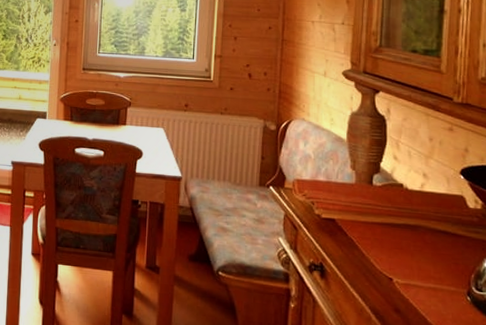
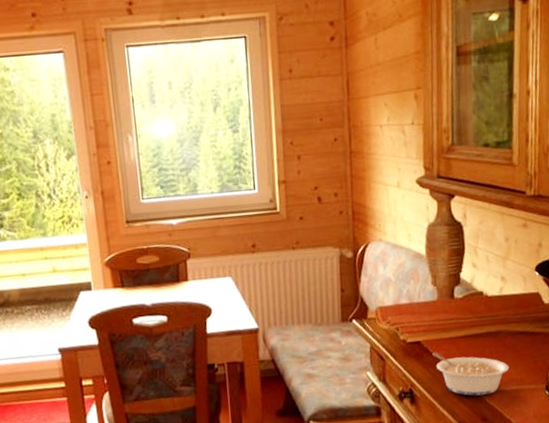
legume: none [346,232,427,286] -> present [432,352,509,396]

